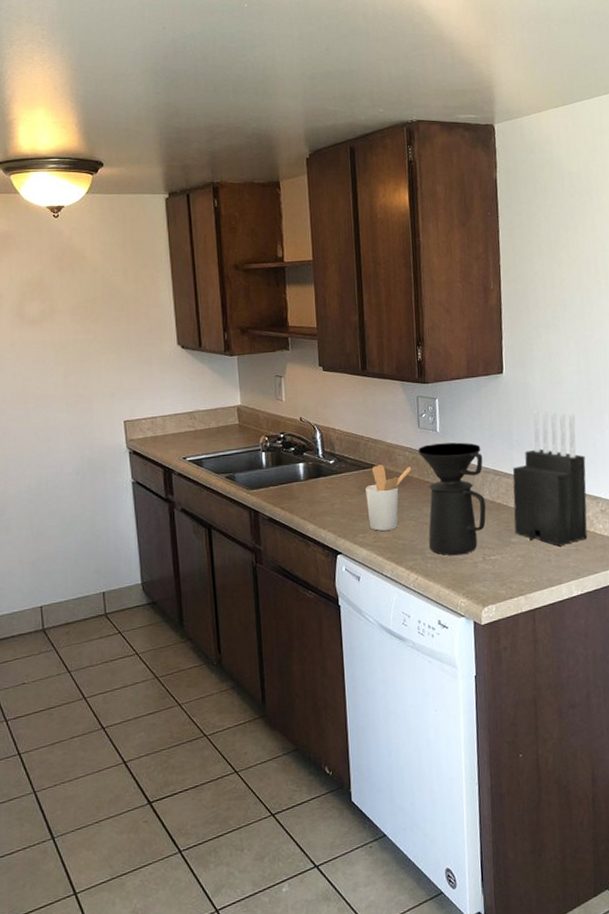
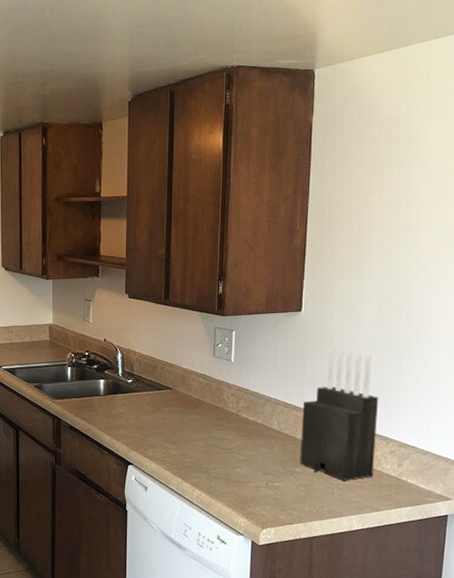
utensil holder: present [365,464,412,531] -> none [159,387,204,448]
coffee maker: present [418,442,486,556] -> none [211,373,274,478]

